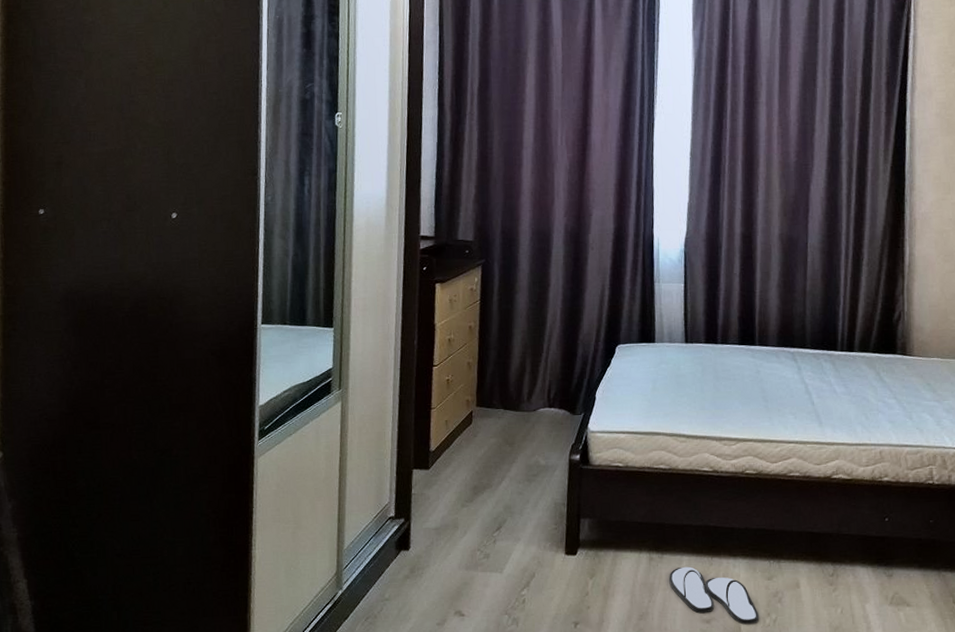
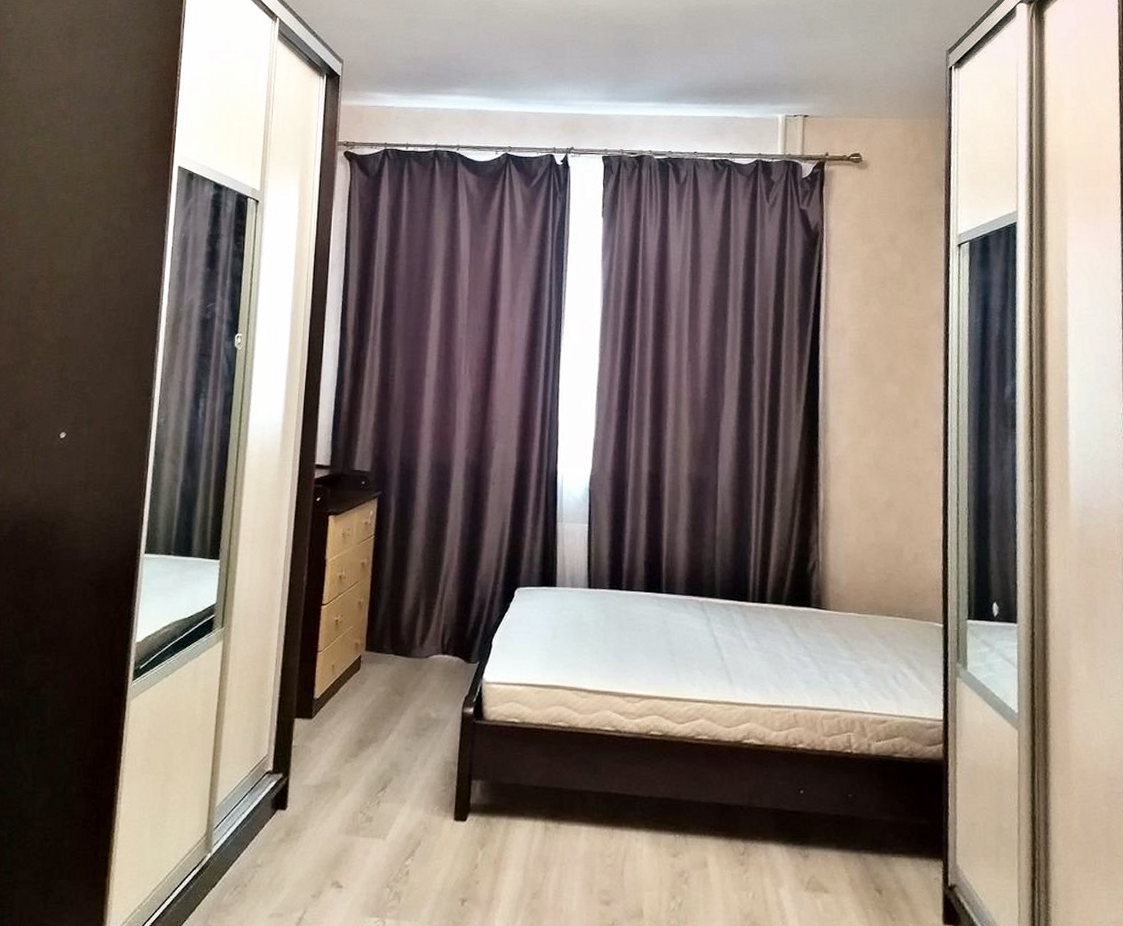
slippers: present [669,566,760,625] -> none [566,838,664,908]

